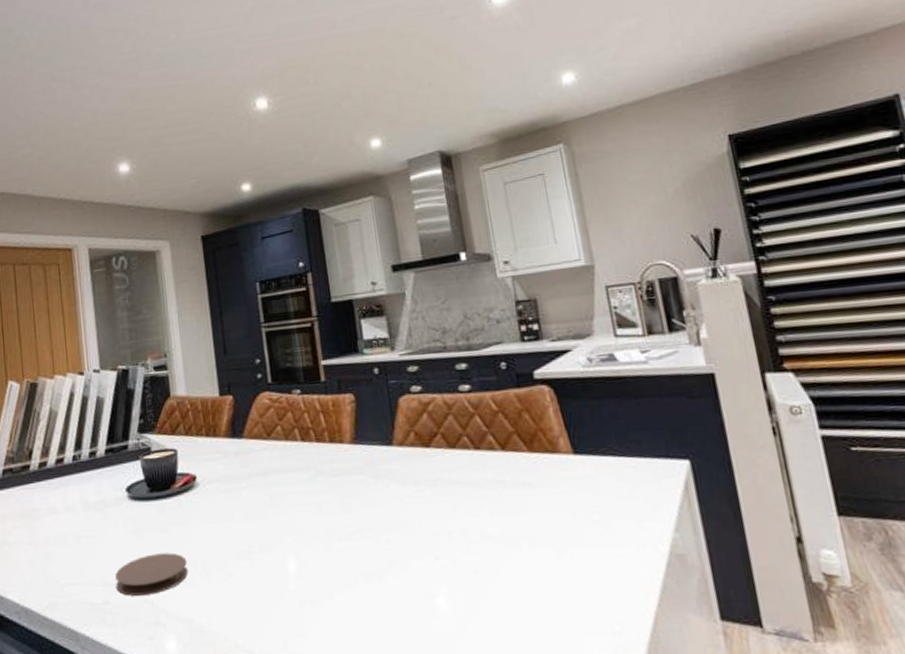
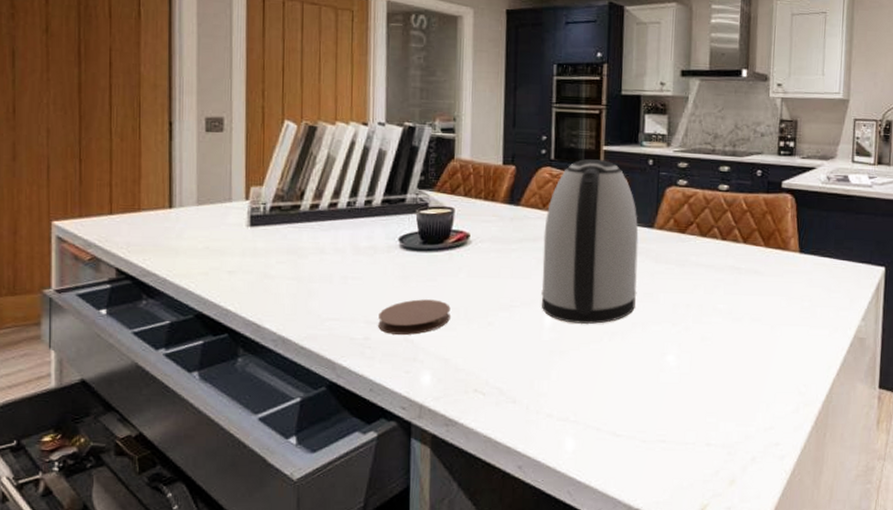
kettle: none [272,375,388,567] -> present [541,159,639,325]

